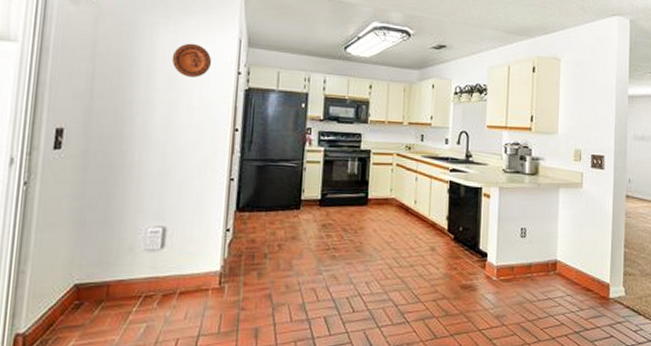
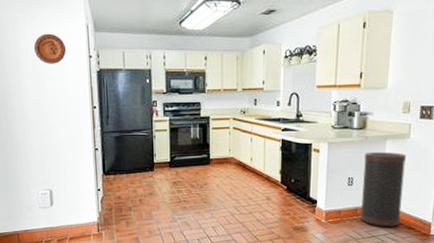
trash can: none [534,200,580,288] -> present [360,151,406,227]

